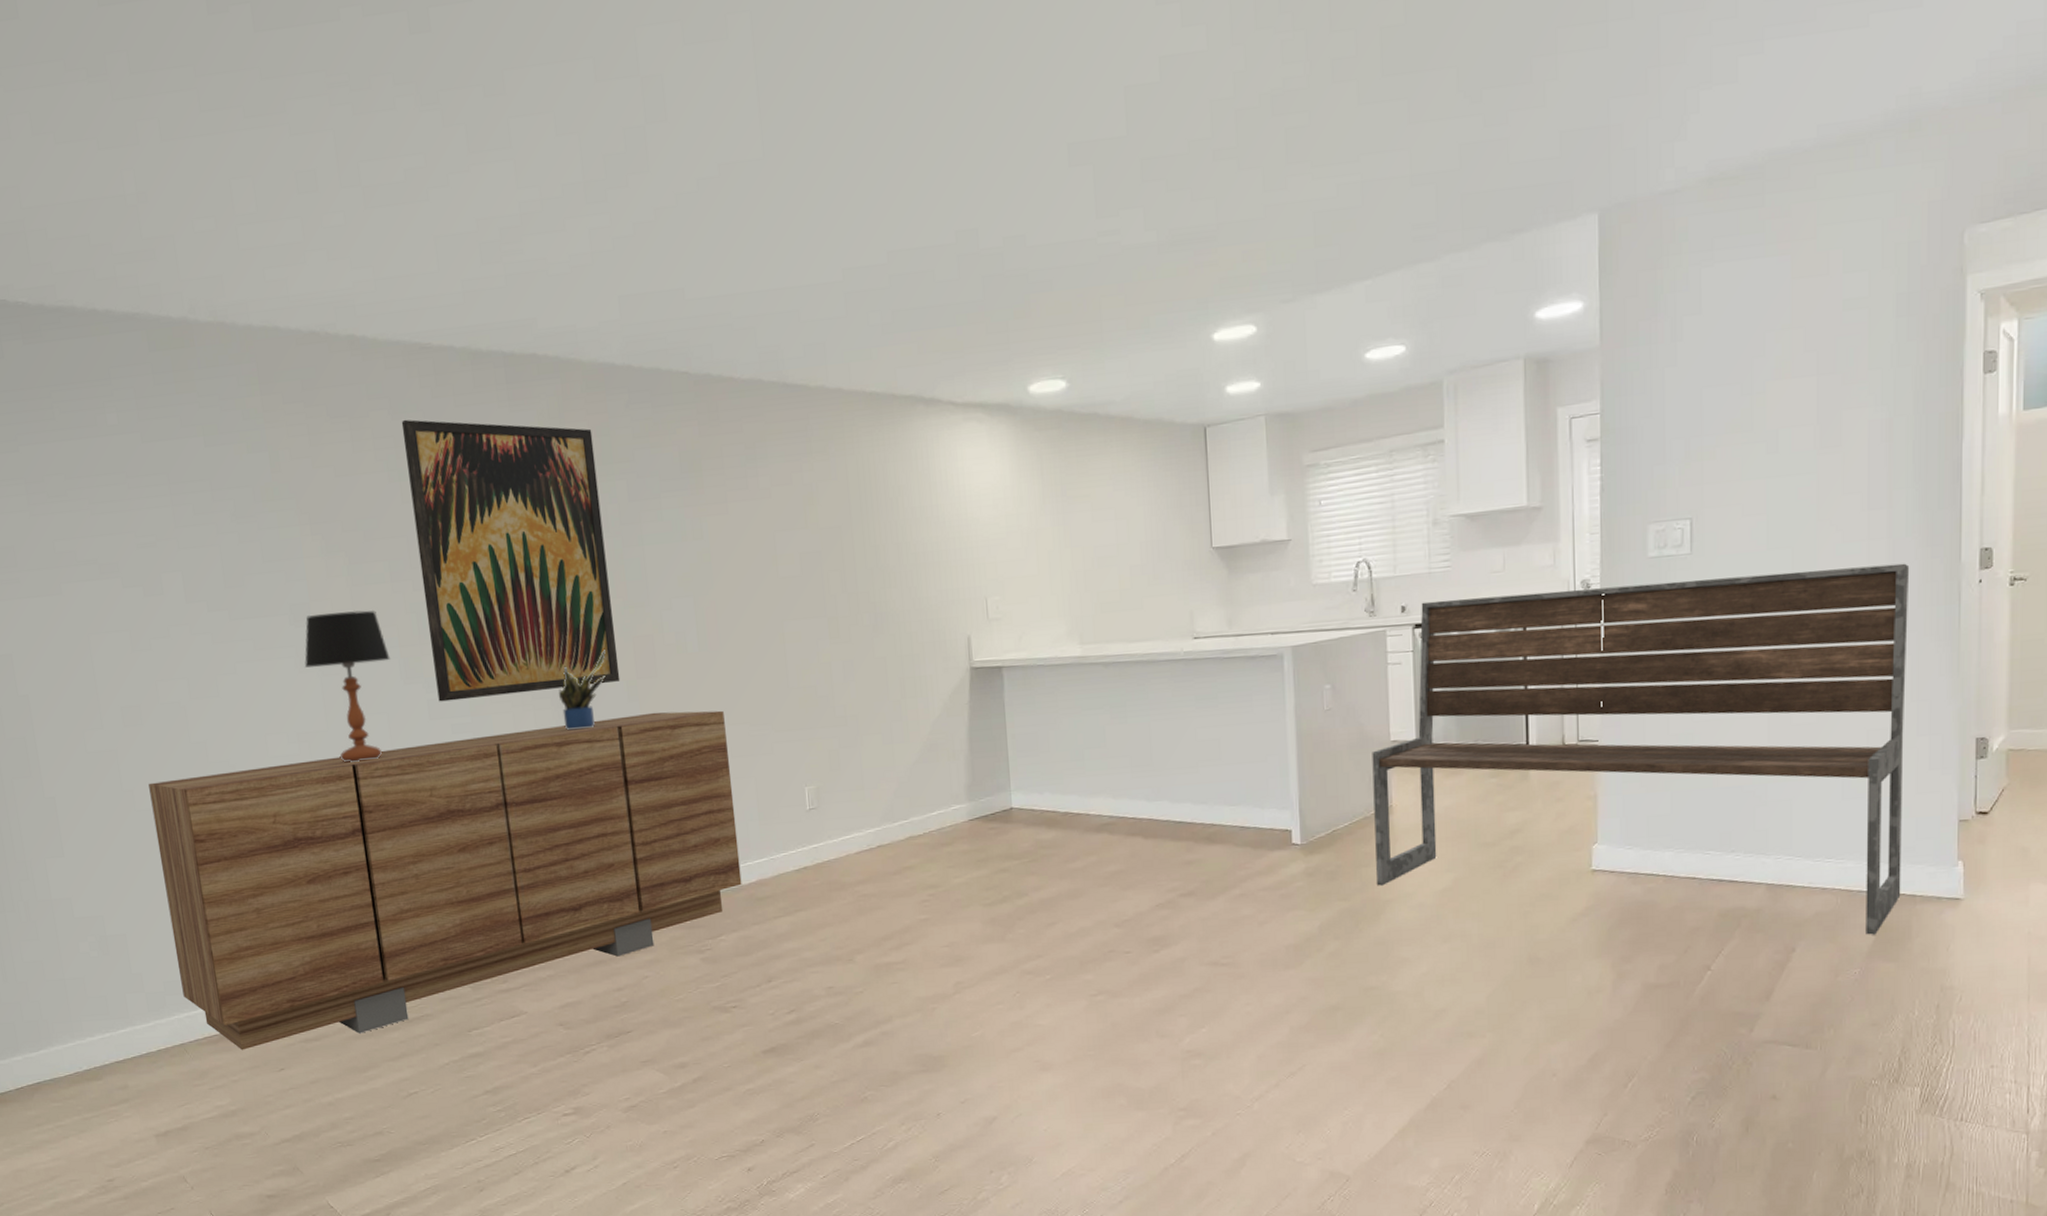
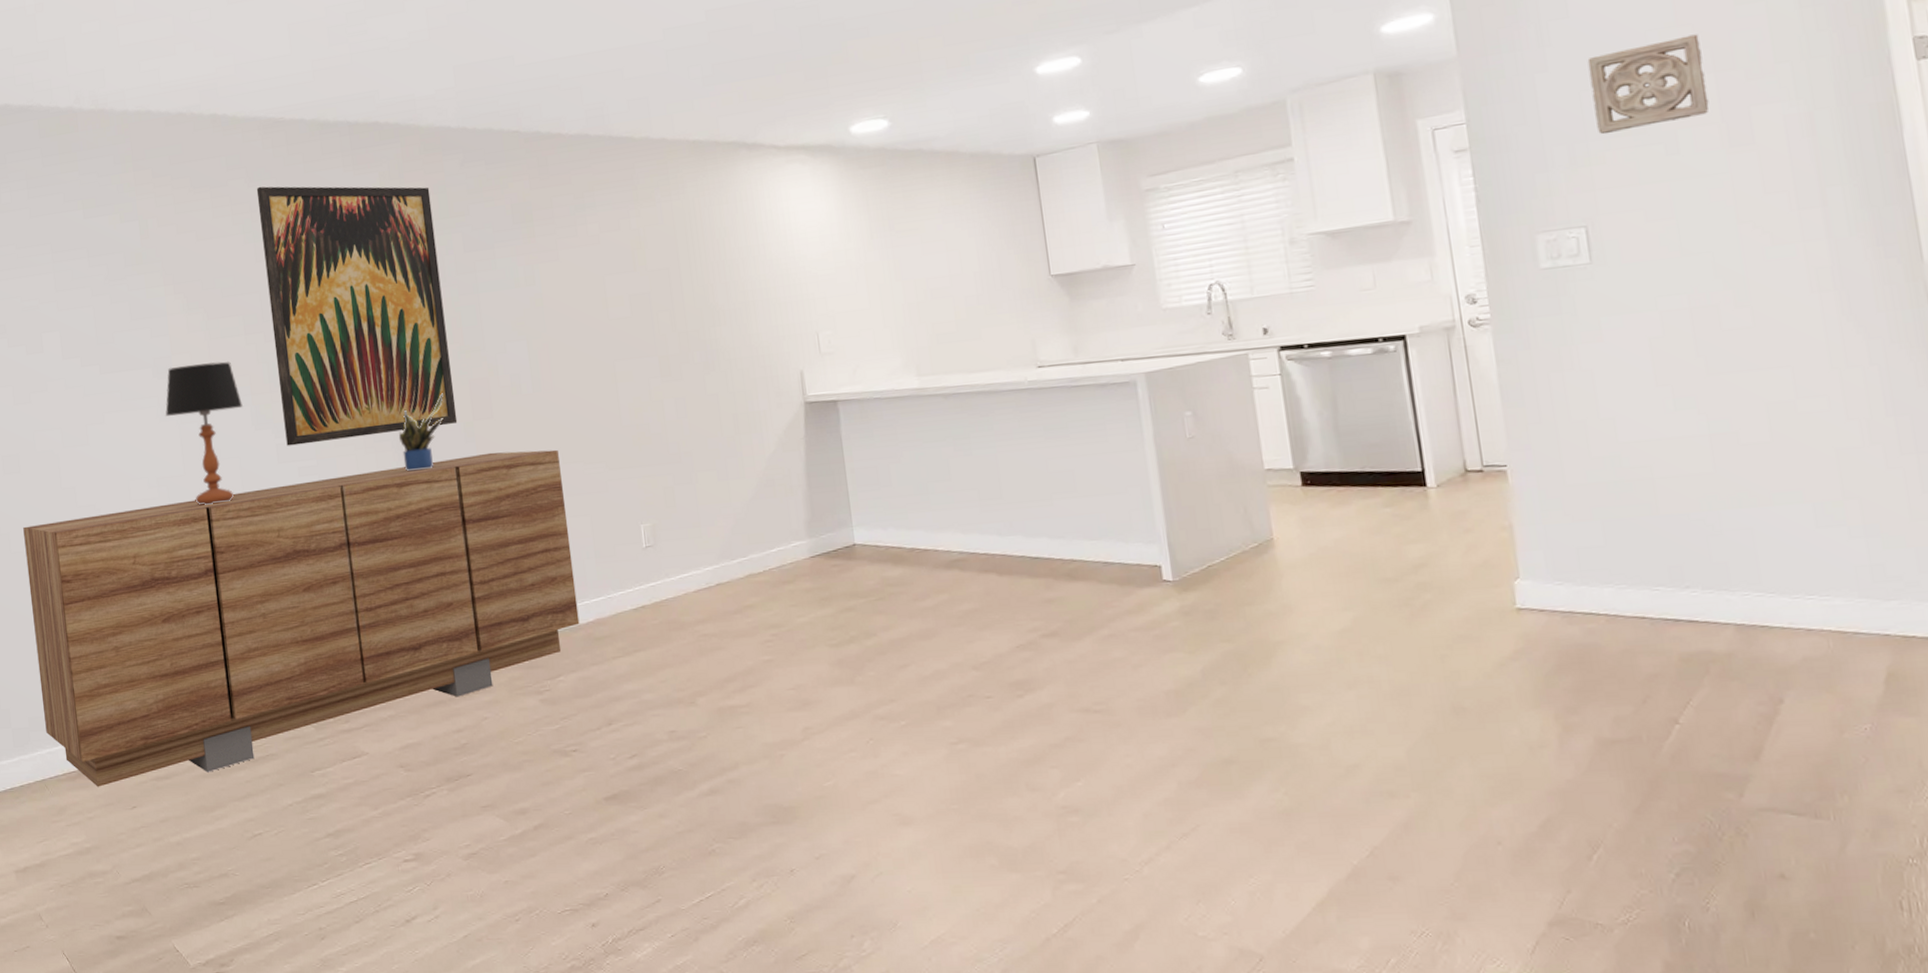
bench: present [1372,563,1910,935] -> none [1244,264,1911,684]
wall ornament: none [1712,337,1809,431] -> present [1587,34,1709,135]

